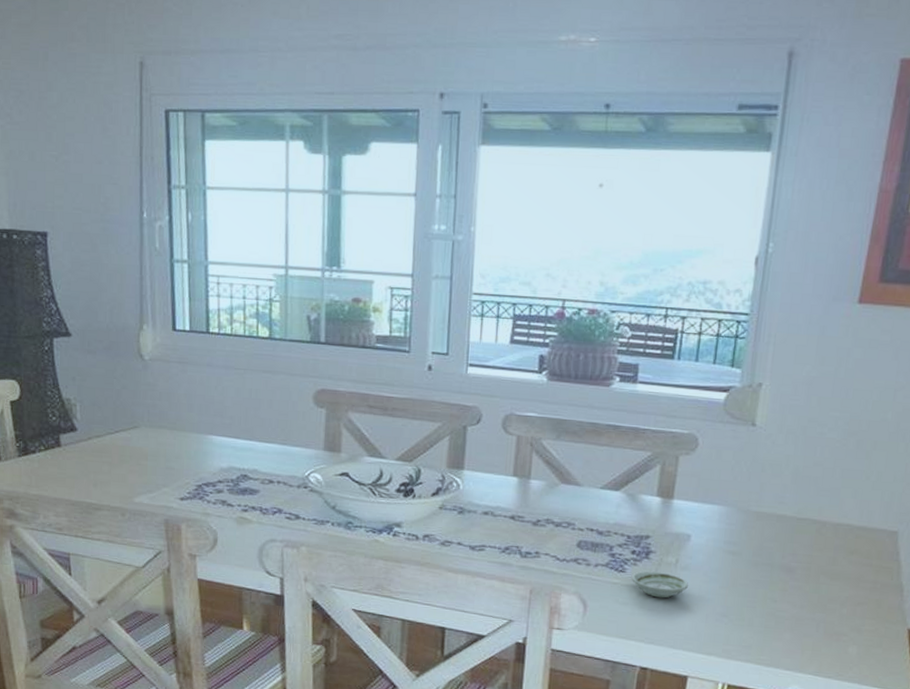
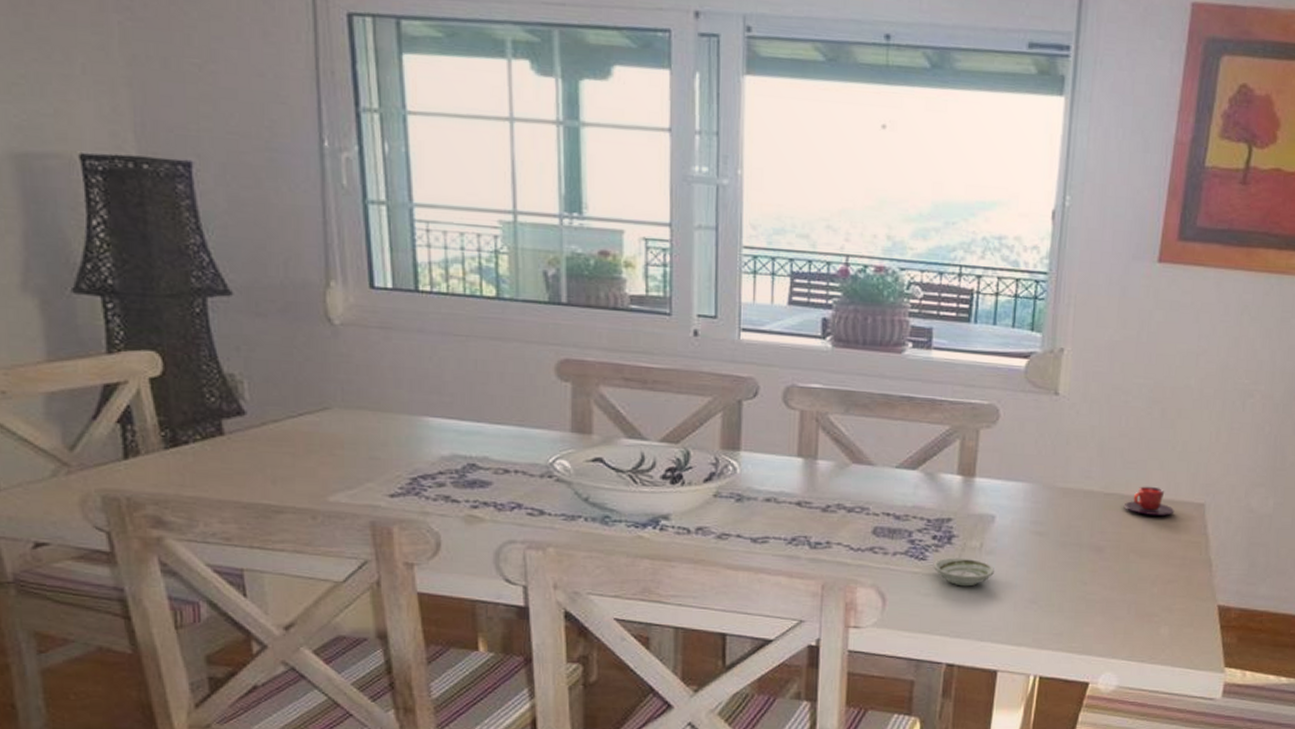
teacup: none [817,512,867,541] -> present [1125,486,1175,516]

